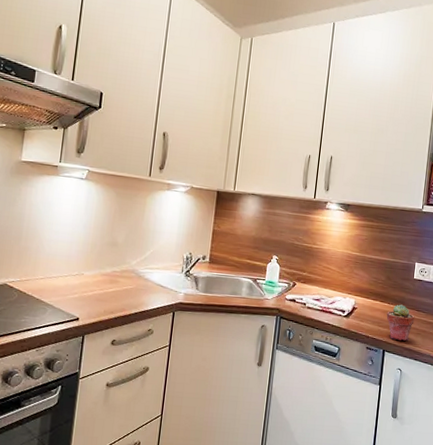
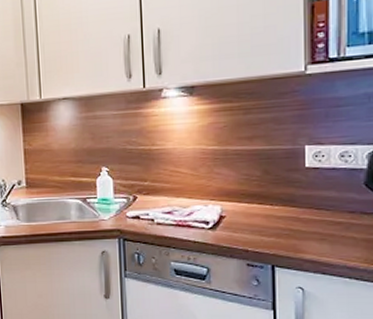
potted succulent: present [386,304,415,341] -> none [270,203,315,251]

